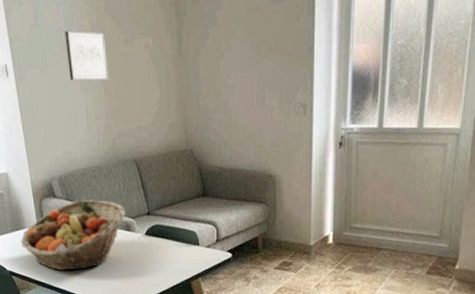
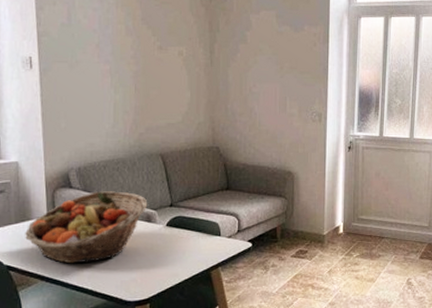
wall art: present [65,30,109,81] -> none [98,32,140,79]

